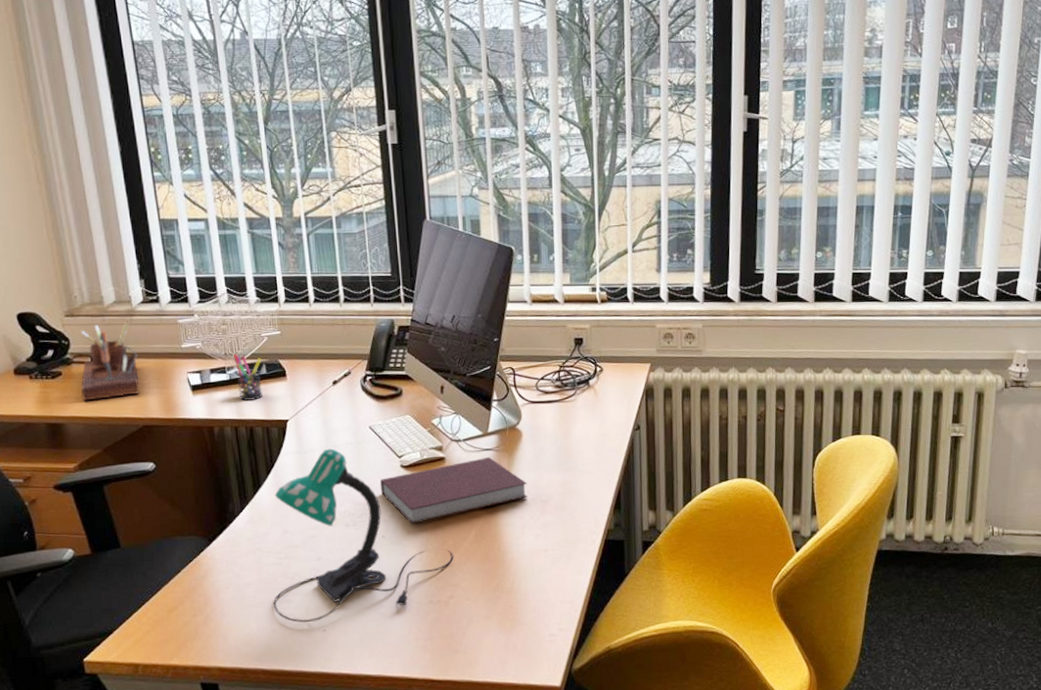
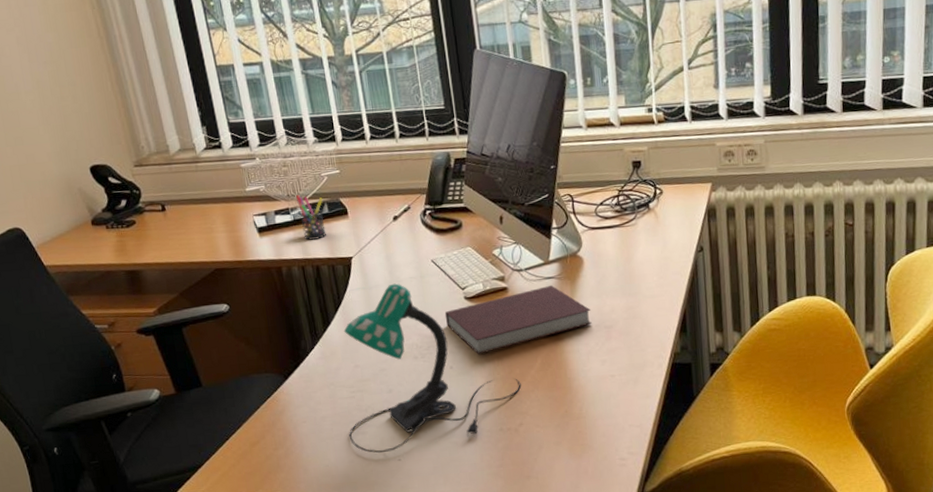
desk organizer: present [81,321,140,401] -> none [150,167,210,248]

